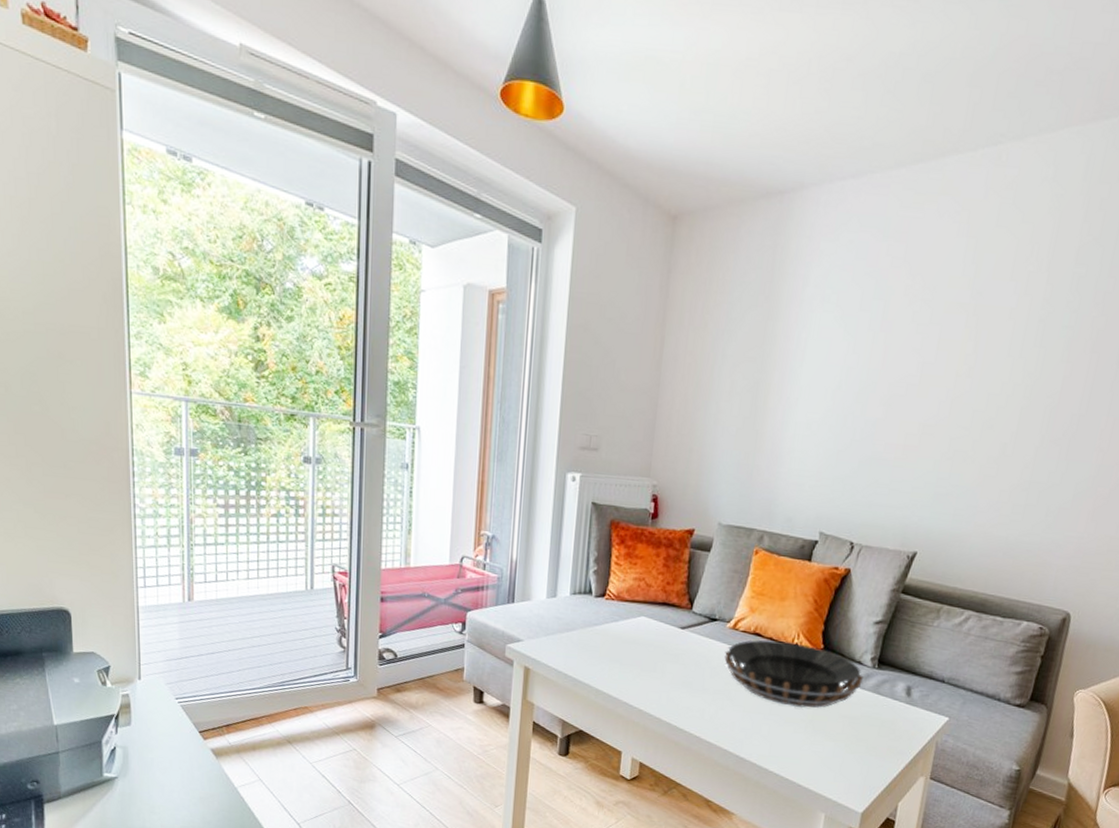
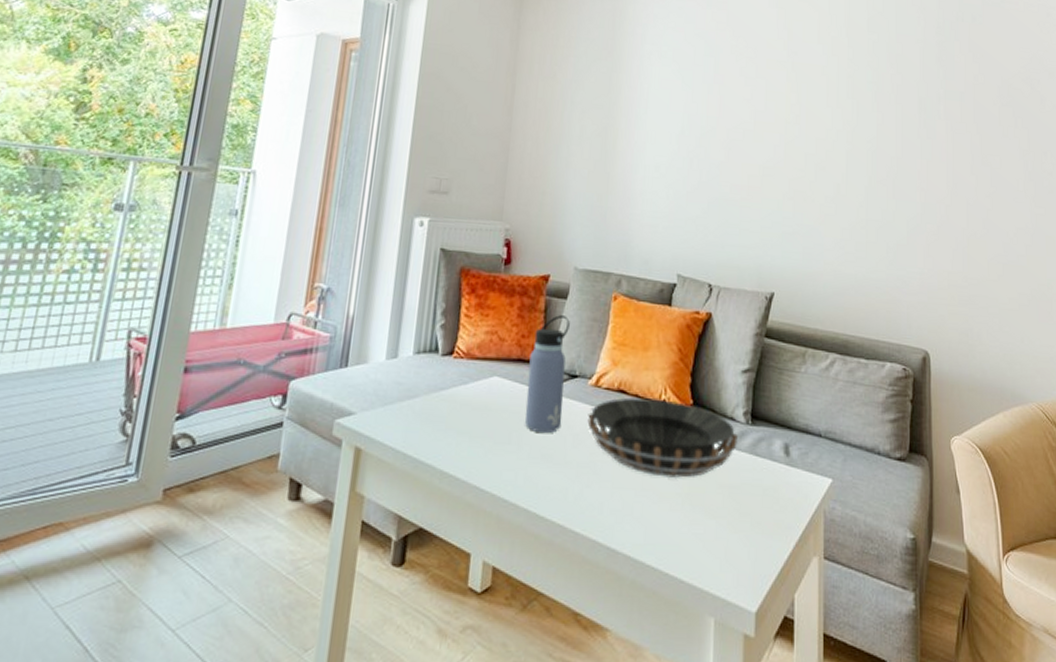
water bottle: none [669,566,712,666] -> present [525,315,570,434]

